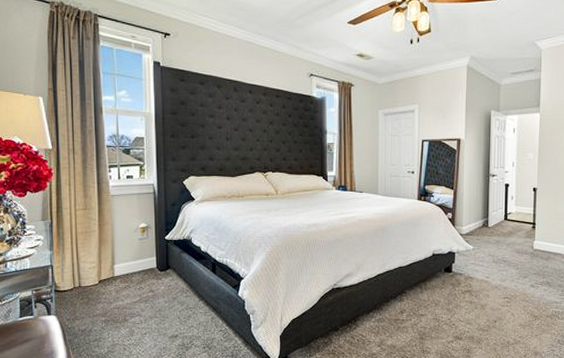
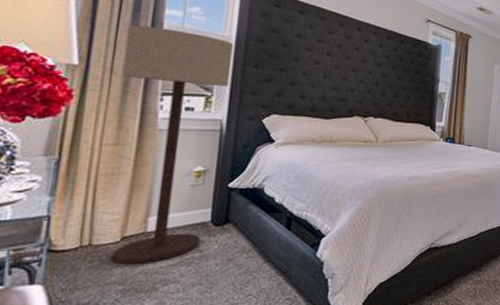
floor lamp: none [79,112,154,302] -> present [111,24,233,265]

